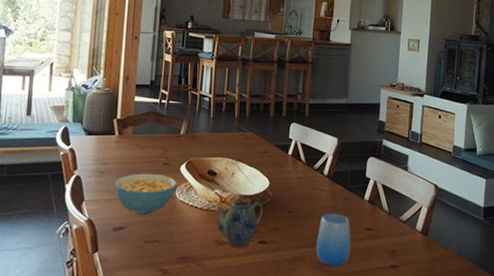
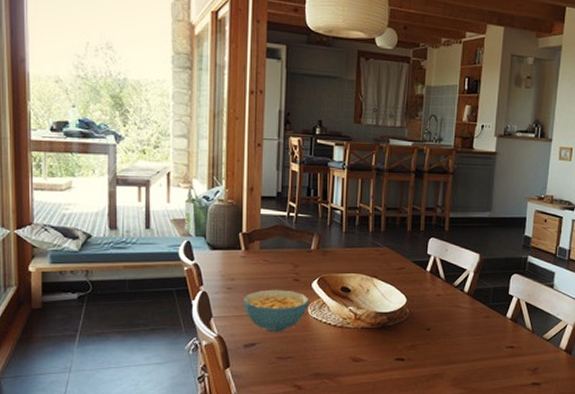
teapot: present [216,199,263,248] -> none [350,316,400,365]
cup: present [316,213,351,267] -> none [455,331,492,384]

